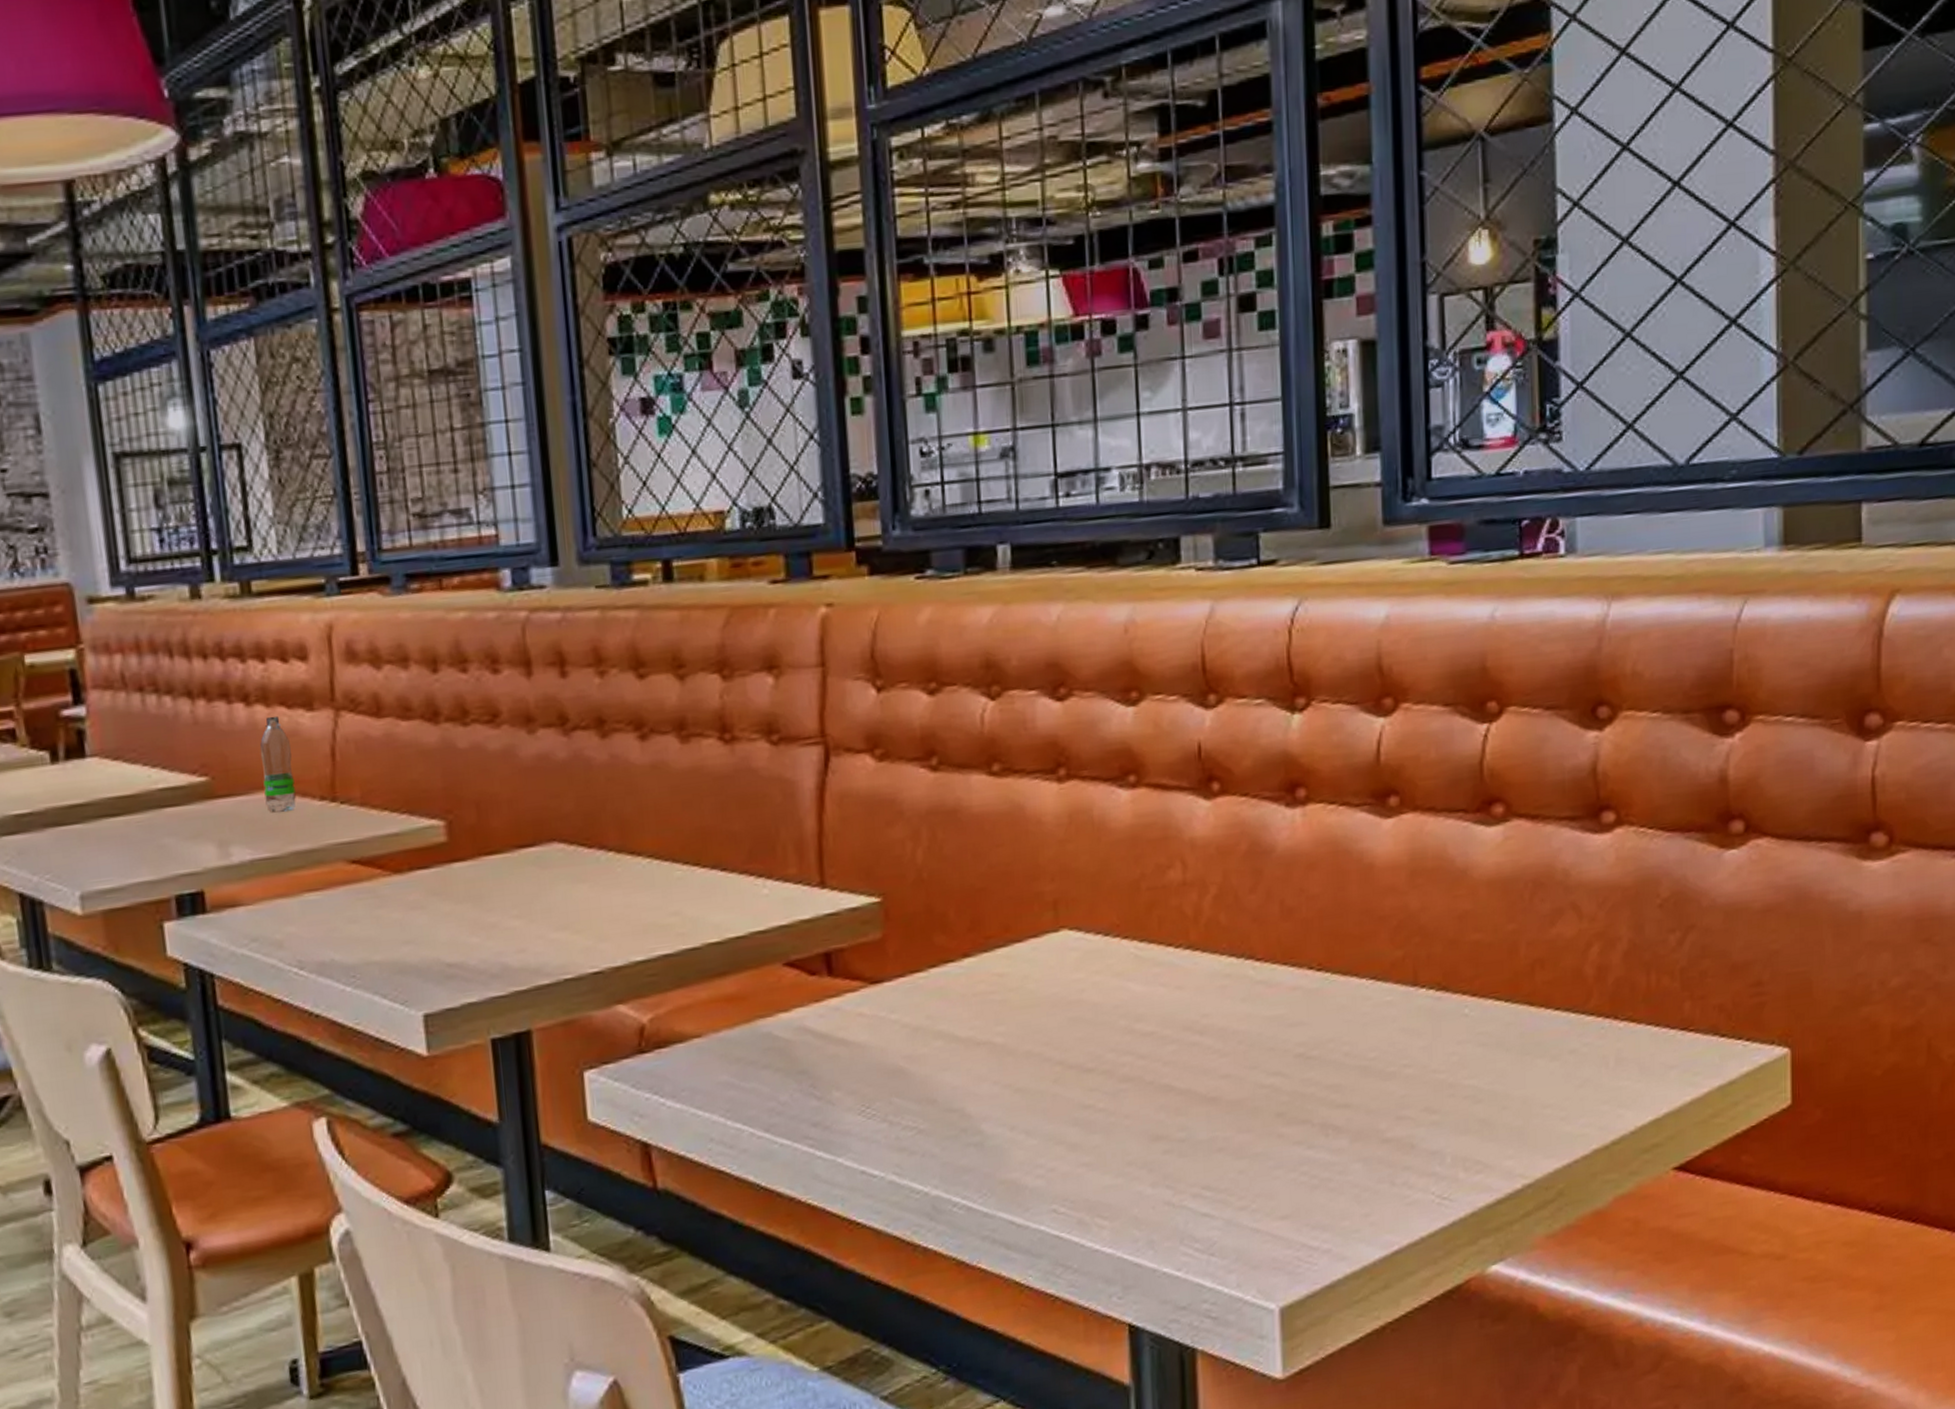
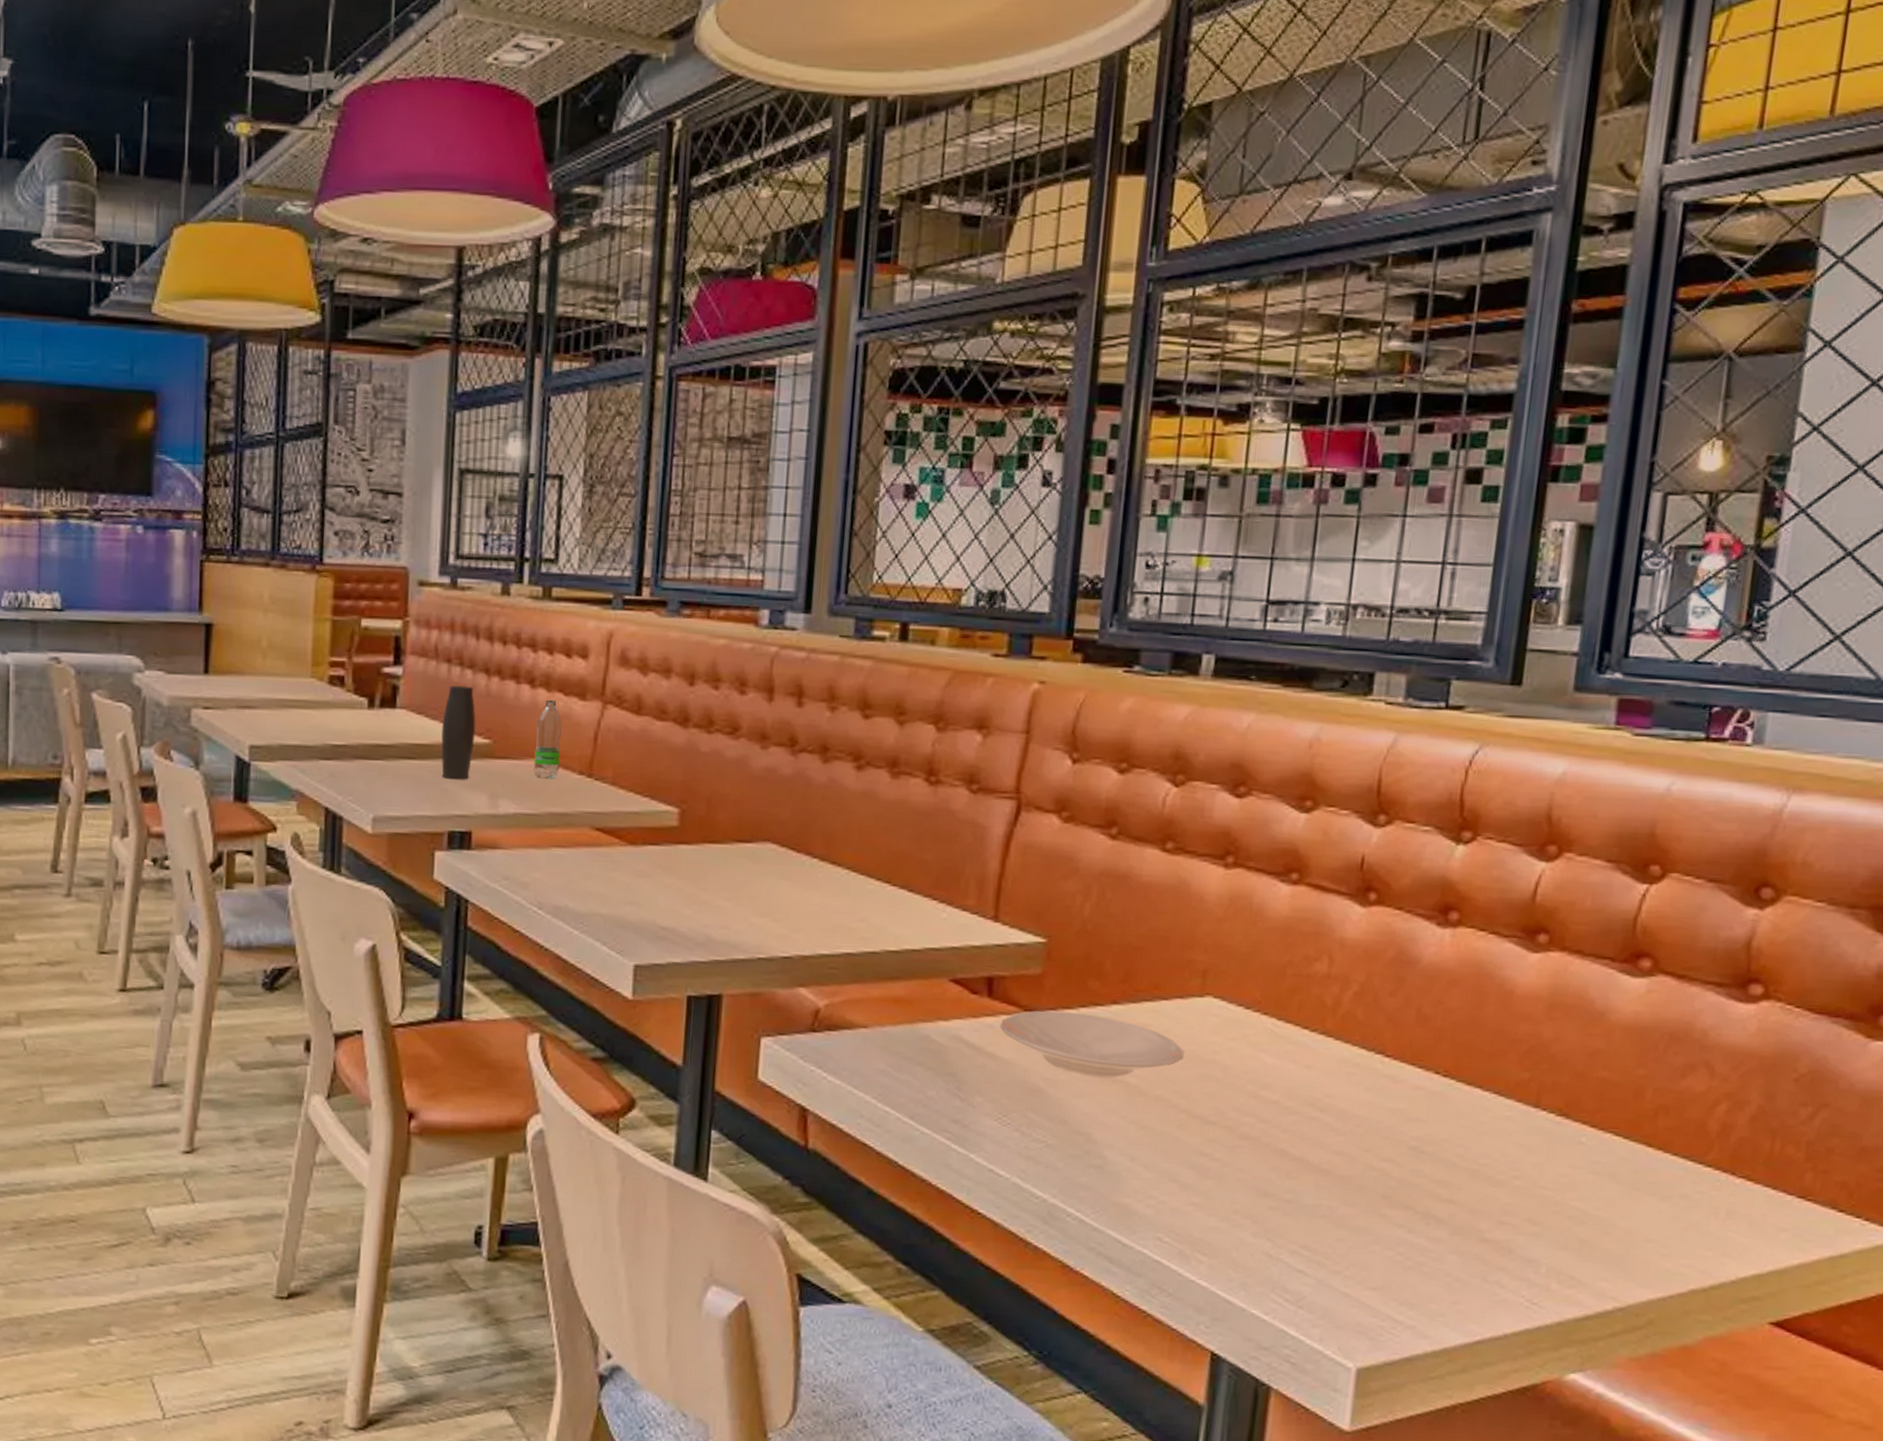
vase: none [145,716,190,834] -> present [441,685,476,780]
saucer: none [846,973,1048,1044] -> present [1000,1010,1184,1078]

